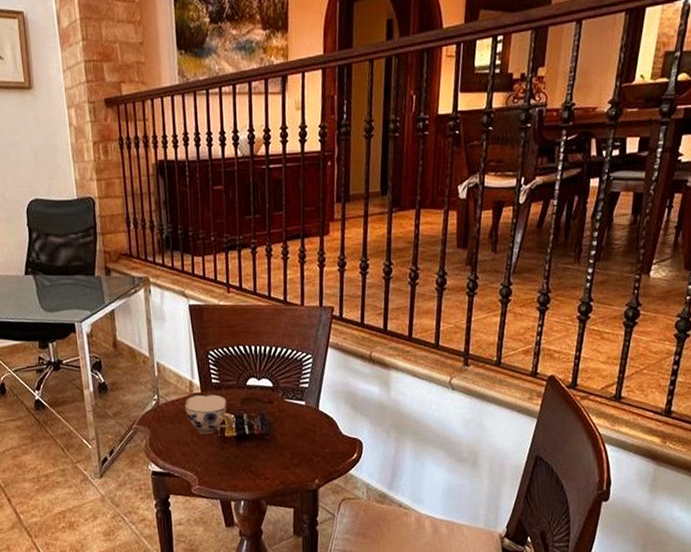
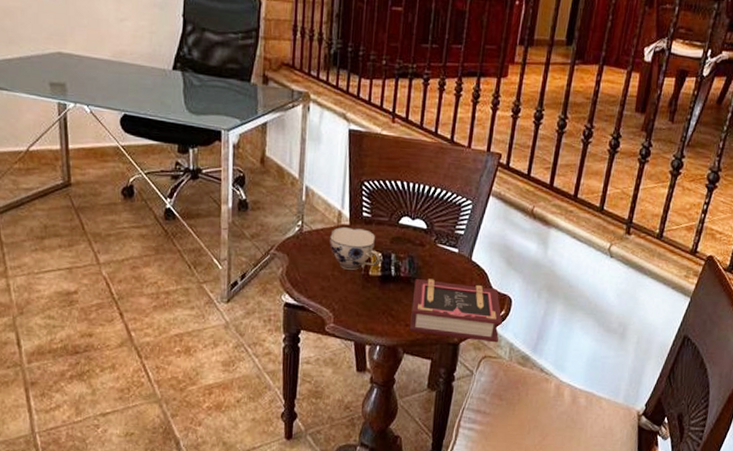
book: none [268,432,356,485] -> present [410,278,502,343]

